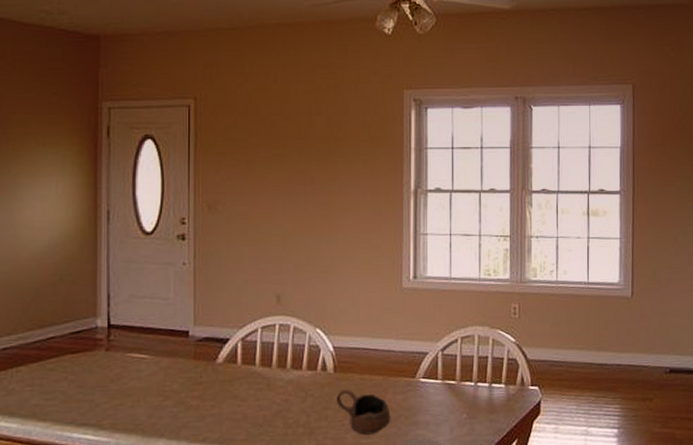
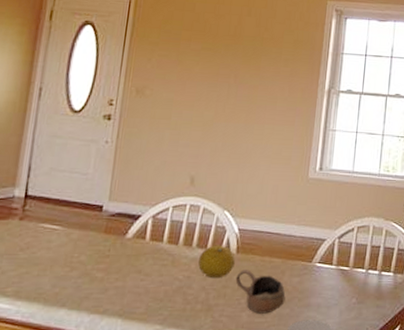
fruit: none [295,365,334,399] -> present [198,245,236,277]

